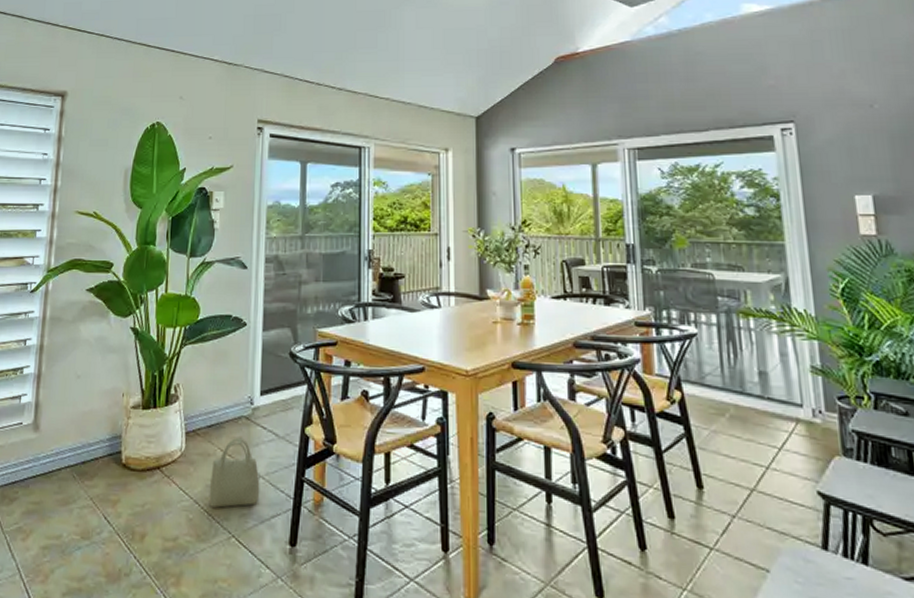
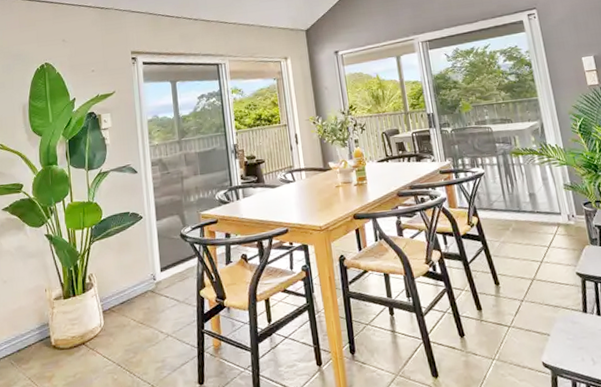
handbag: present [209,437,260,508] -> none [127,307,170,367]

